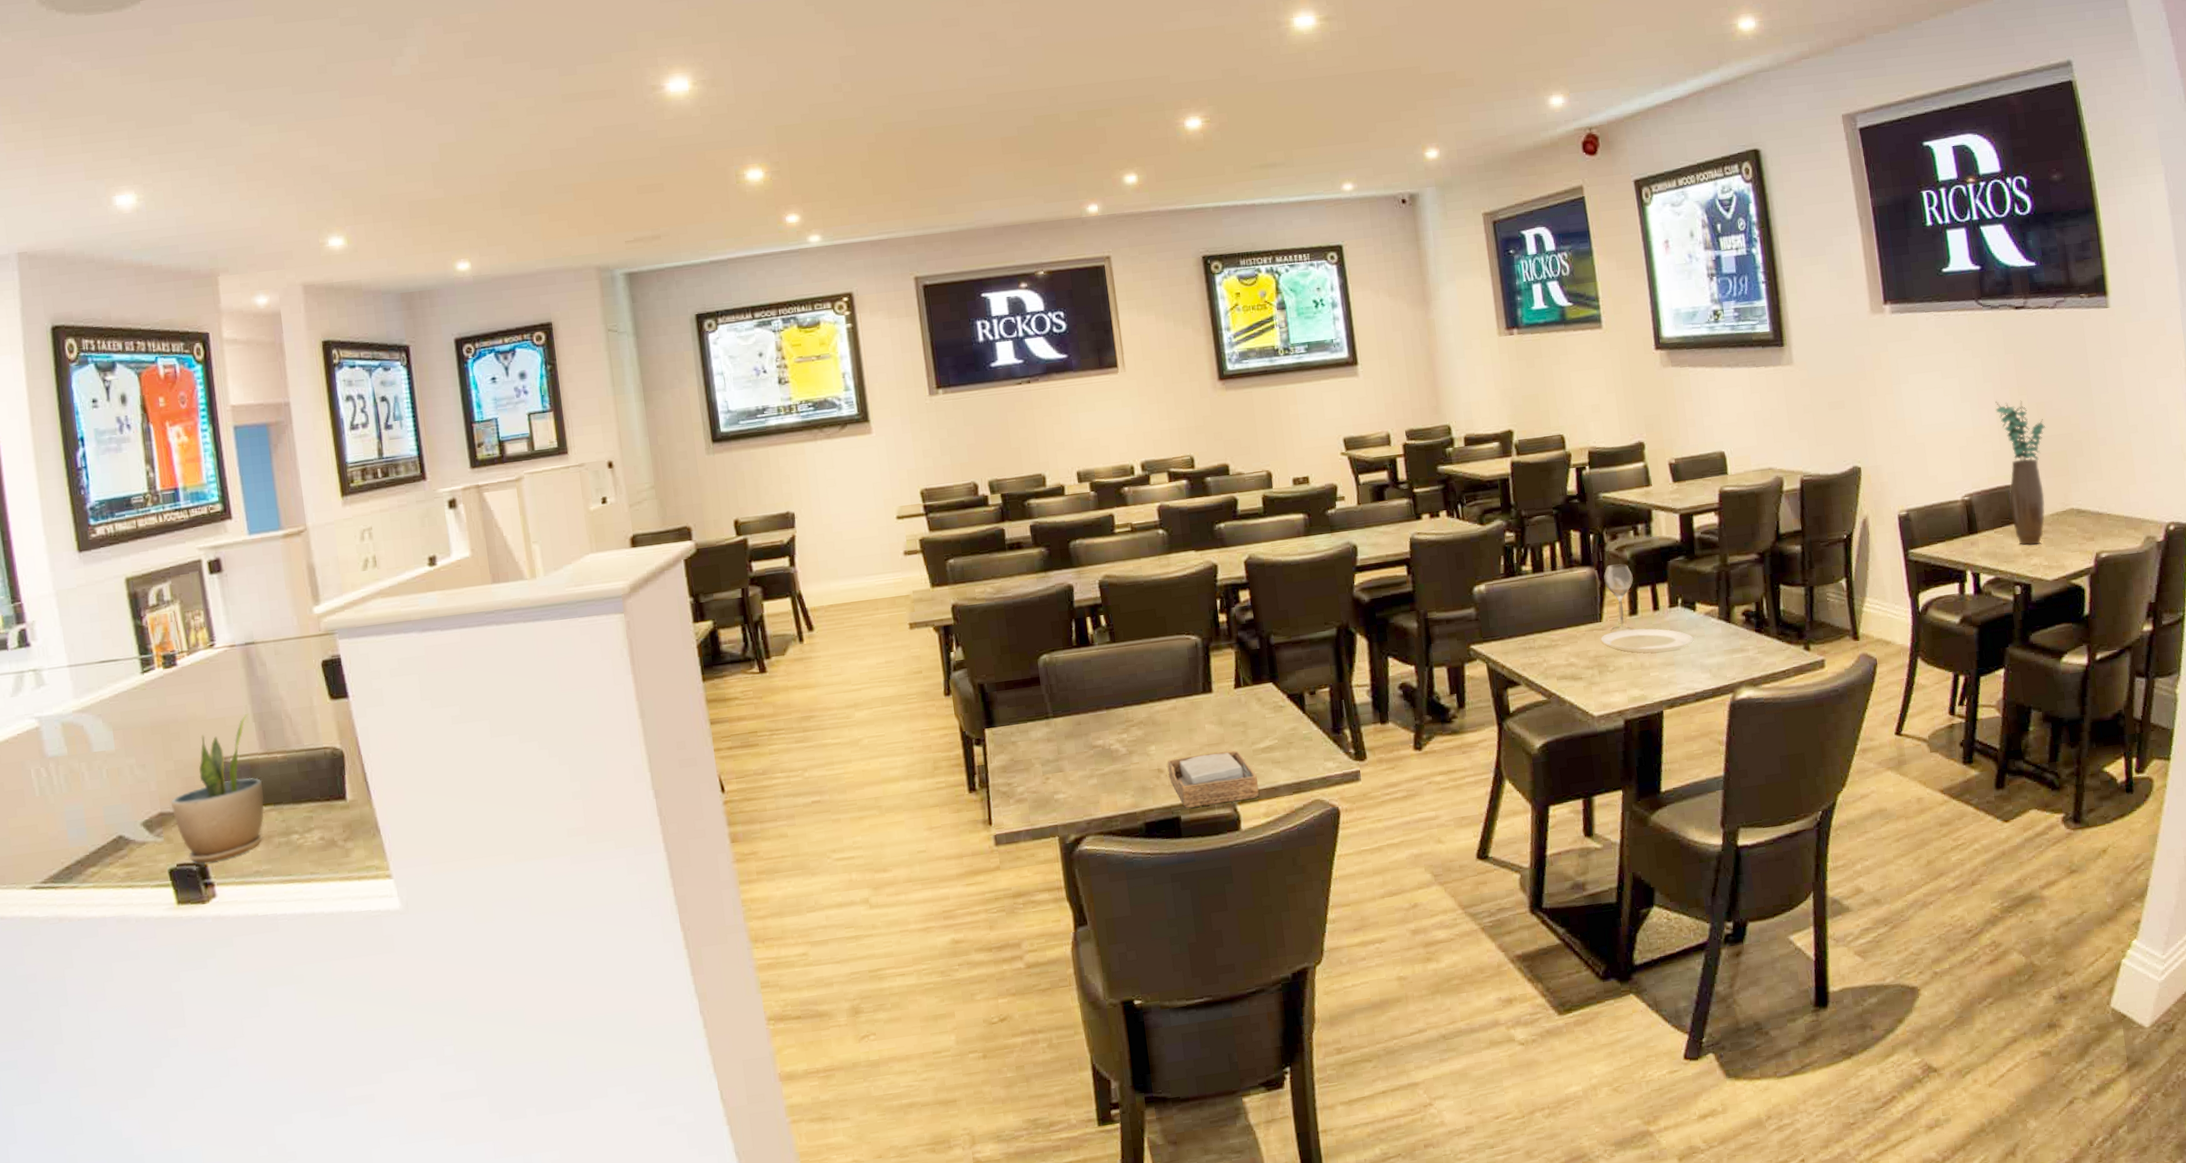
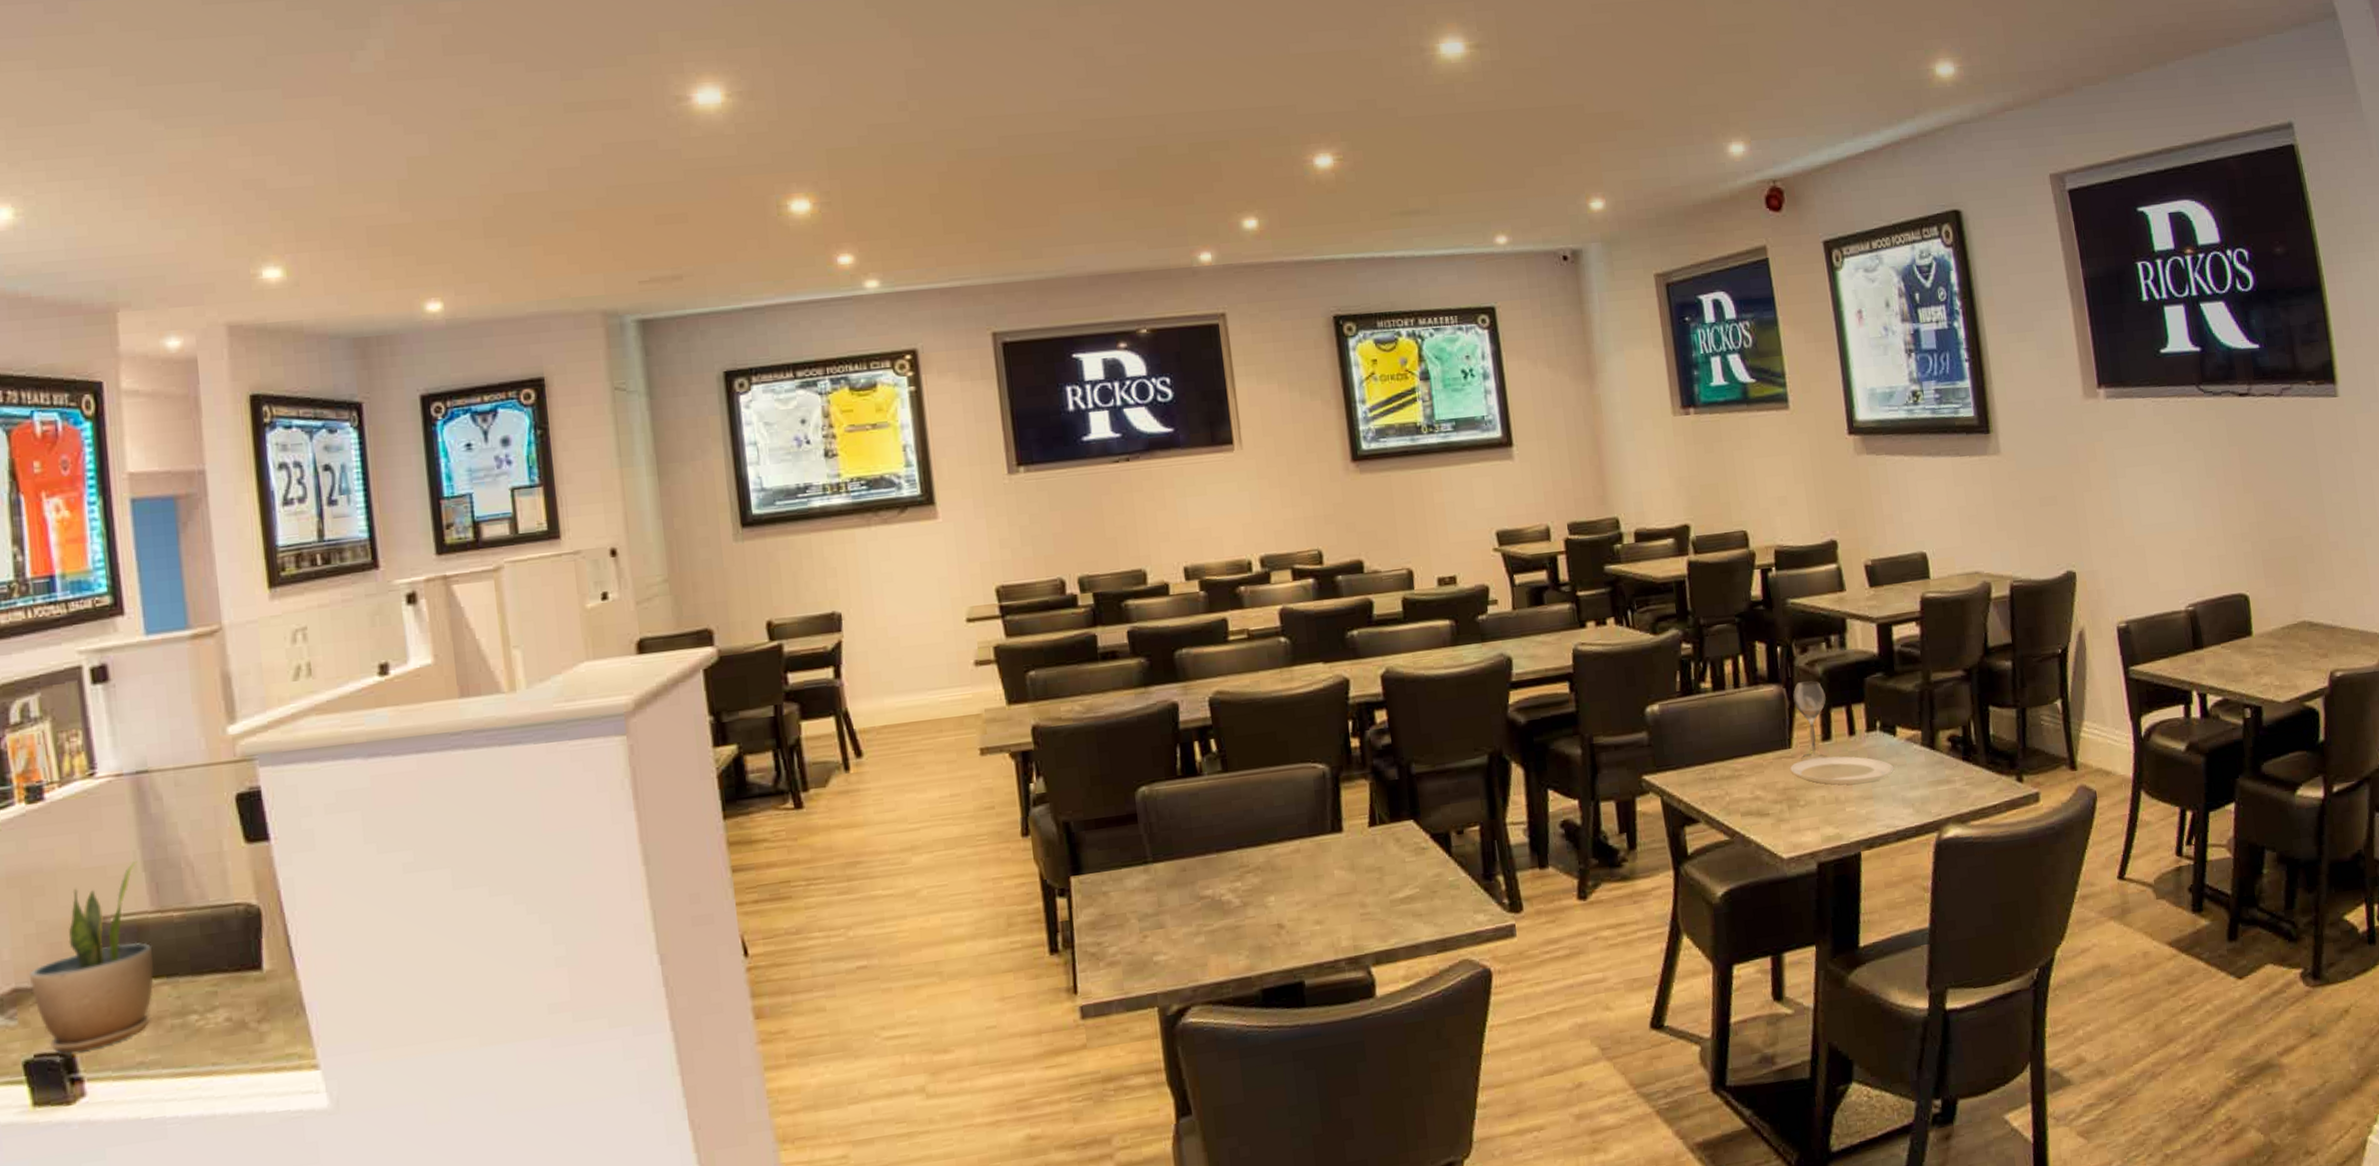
napkin holder: present [1167,750,1259,808] -> none [1288,901,1398,971]
vase: present [1995,400,2046,545] -> none [2219,498,2275,662]

